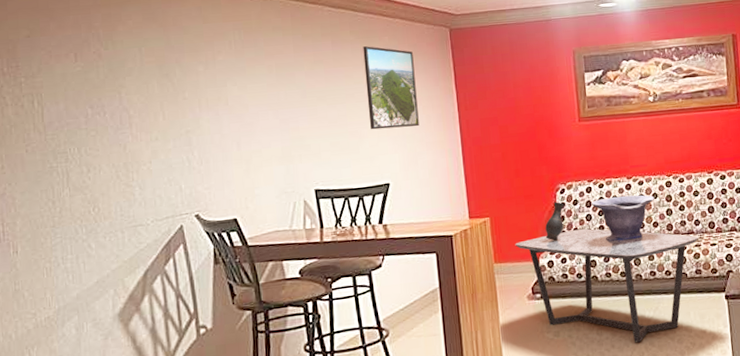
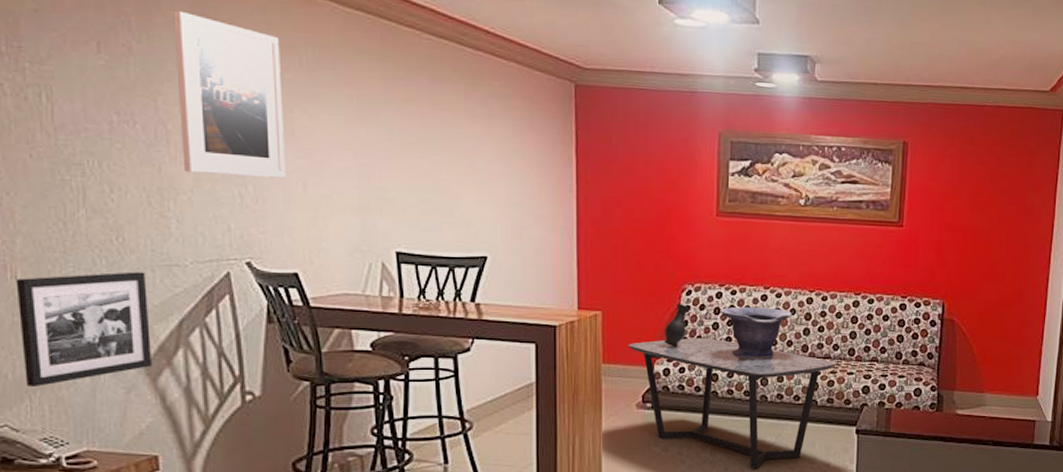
picture frame: none [17,234,125,343] -> present [15,272,153,386]
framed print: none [131,19,224,147] -> present [173,10,286,178]
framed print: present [363,46,419,130] -> none [467,89,529,195]

